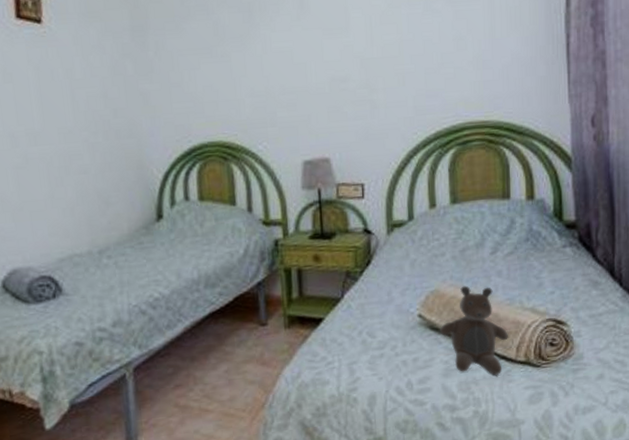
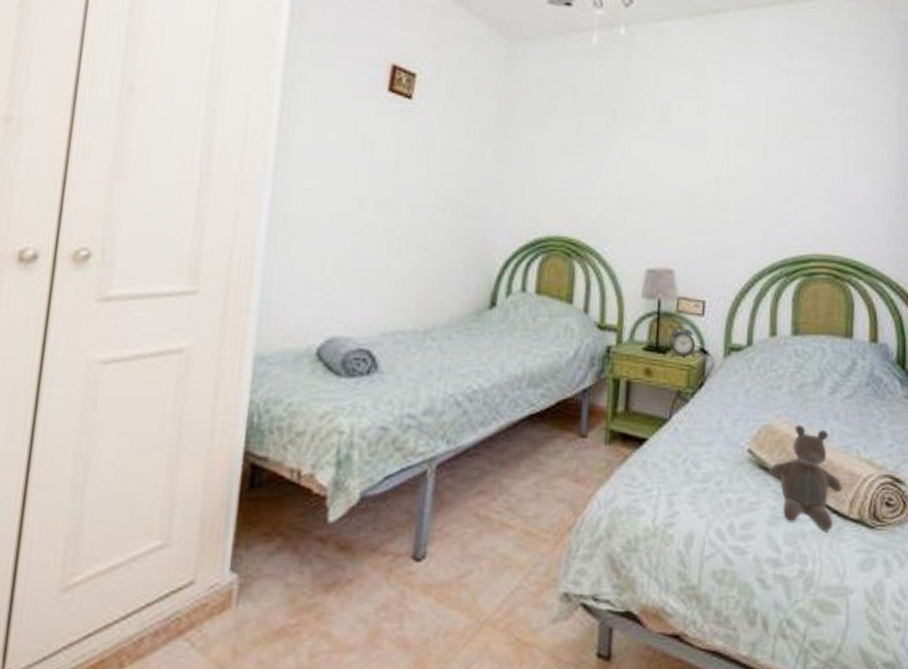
alarm clock: none [332,212,360,241] -> present [668,328,696,357]

